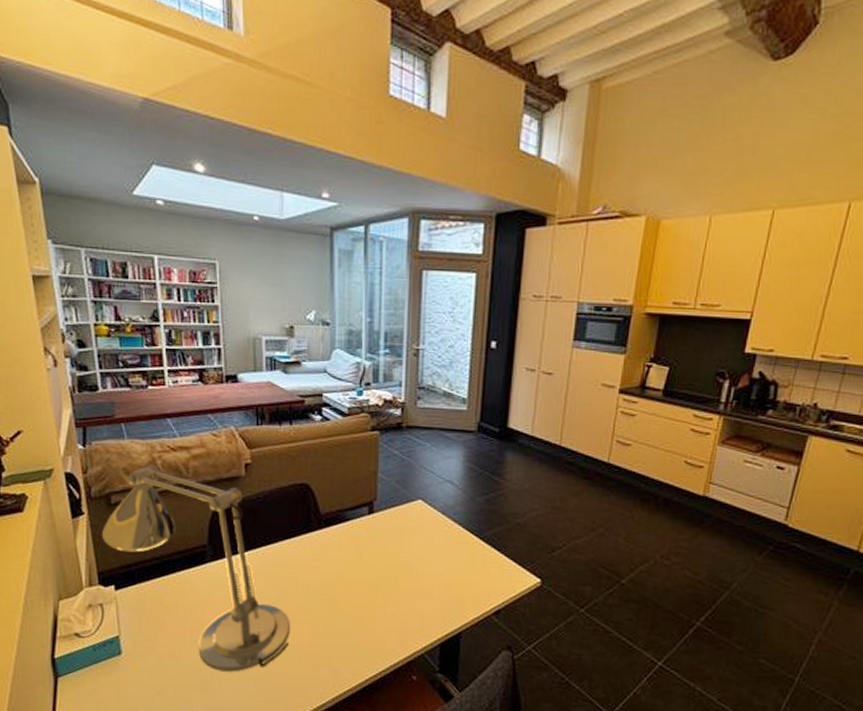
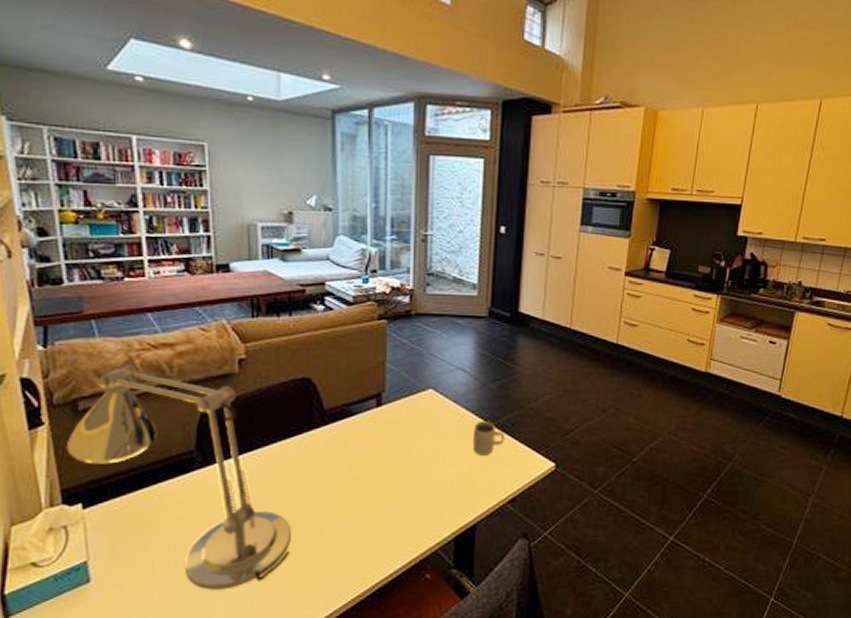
mug: none [459,533,491,568] -> present [472,421,504,457]
coffee maker: none [689,380,741,416] -> present [689,262,736,295]

